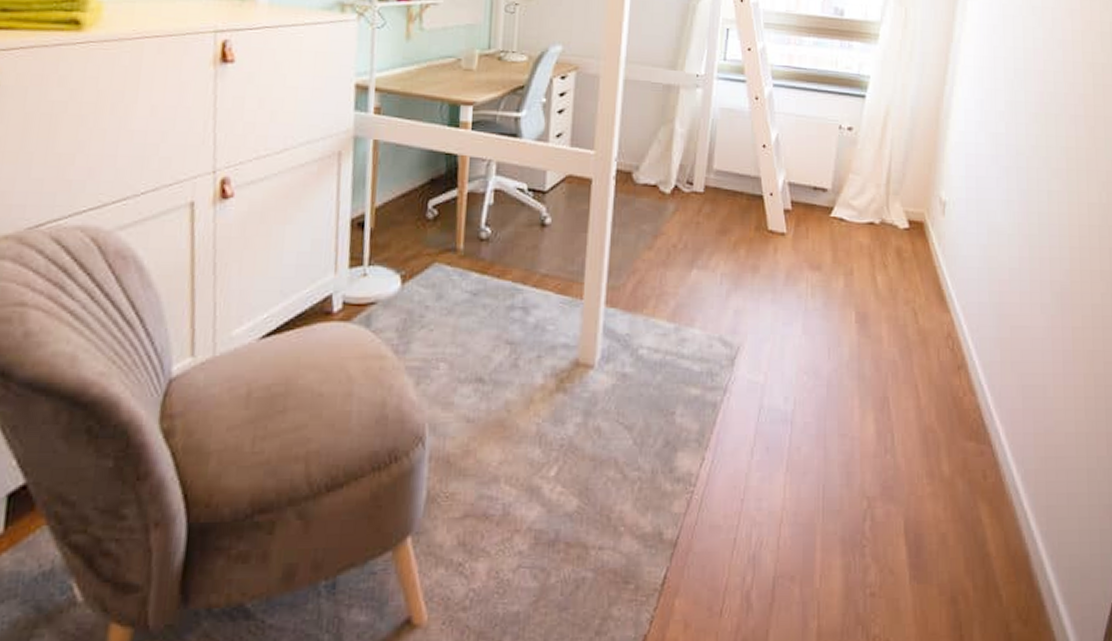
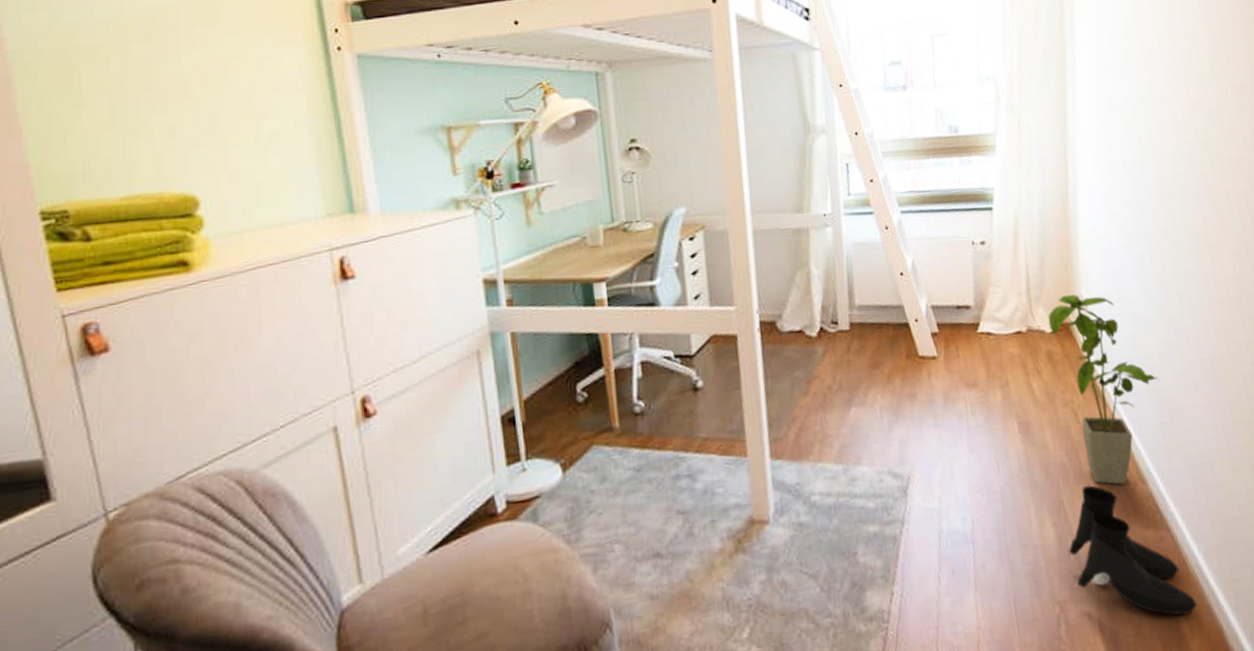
boots: none [886,387,1006,533] -> present [1069,485,1197,616]
house plant: none [903,194,1006,392] -> present [1048,294,1160,485]

